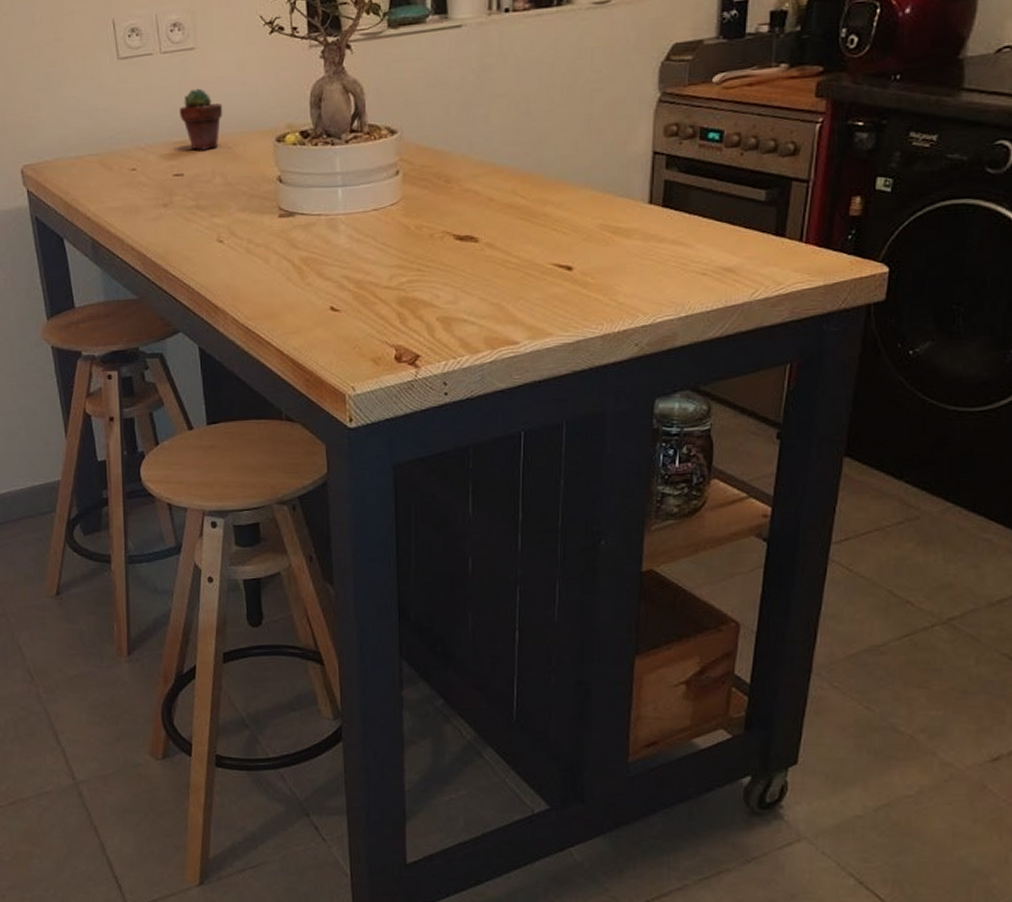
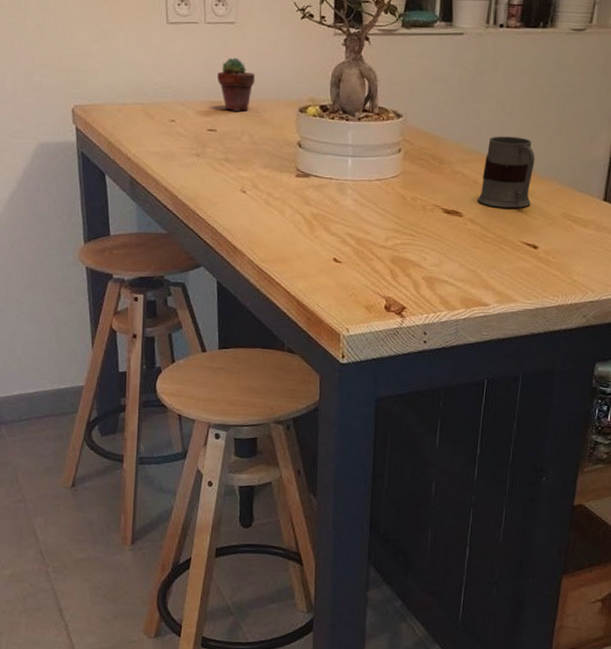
mug: none [495,139,561,227] -> present [478,136,535,209]

